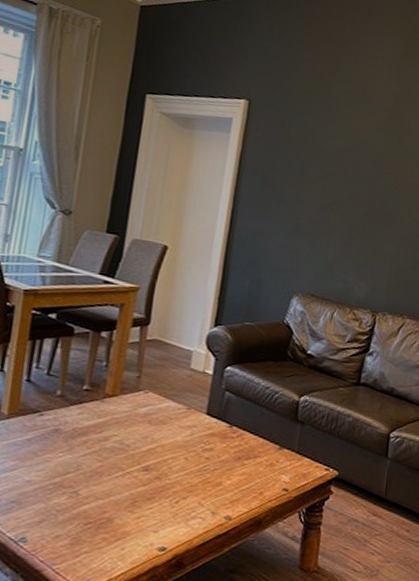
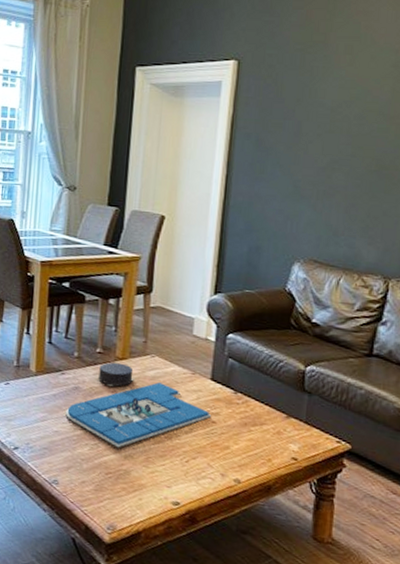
board game: none [41,420,206,494] -> present [66,382,212,448]
candle: none [83,400,124,426] -> present [98,362,134,387]

